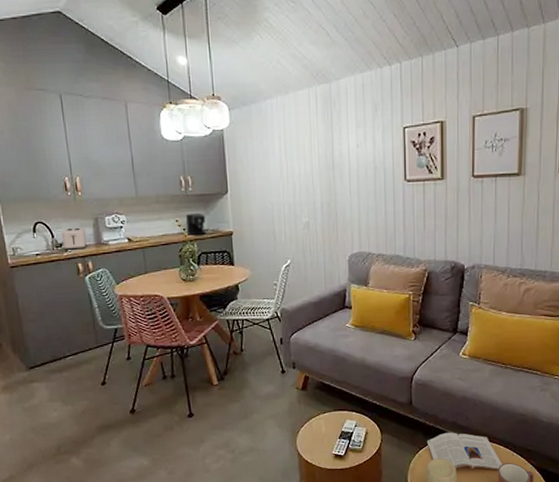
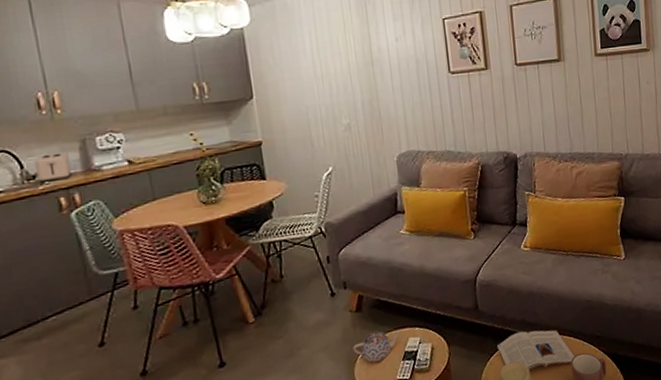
coffee maker: present [186,214,220,236] -> none [203,124,246,151]
teapot: none [297,409,339,437] -> present [353,331,401,363]

